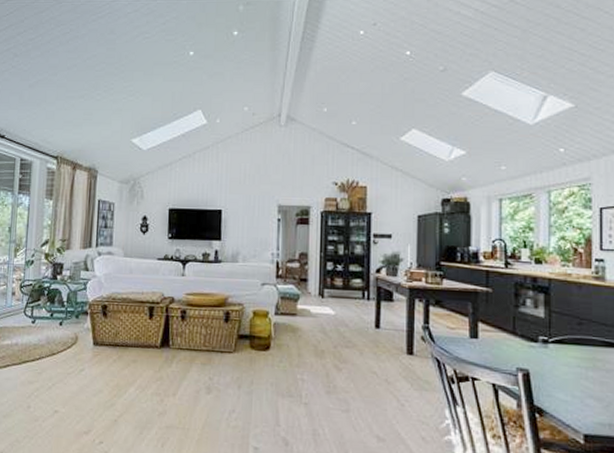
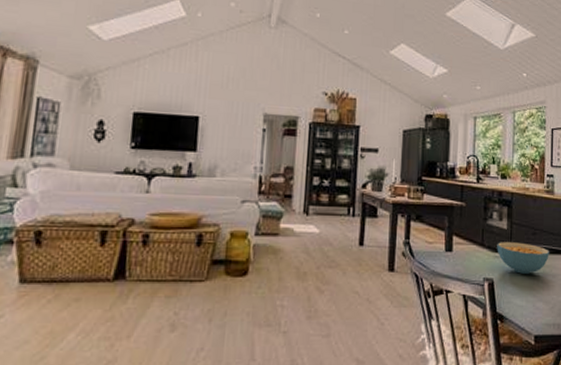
cereal bowl: none [532,331,601,367] -> present [497,242,549,274]

